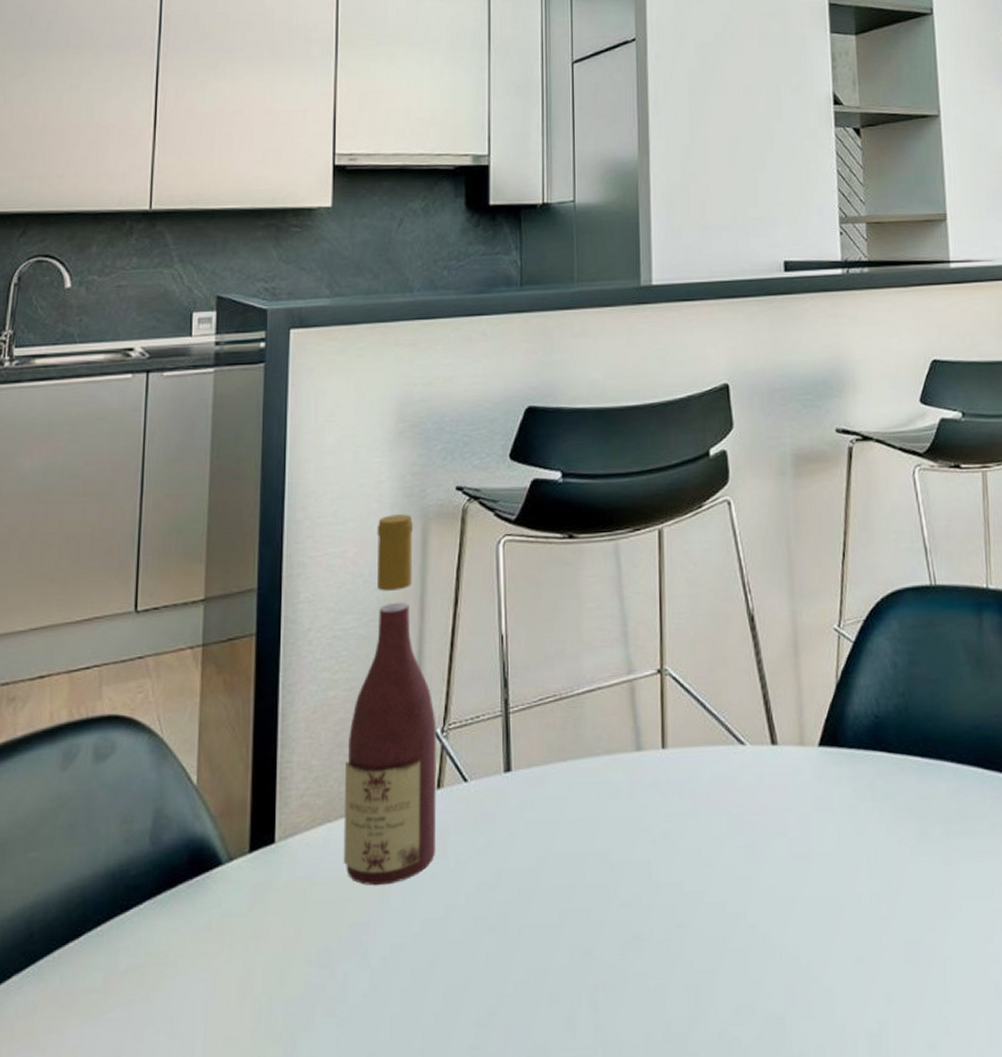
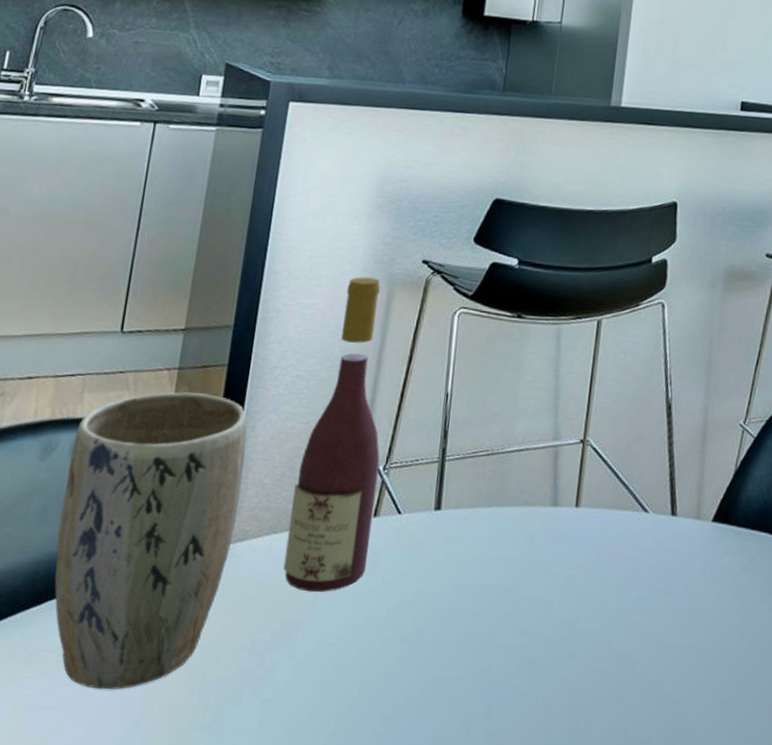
plant pot: none [89,670,287,1030] -> present [54,392,247,690]

